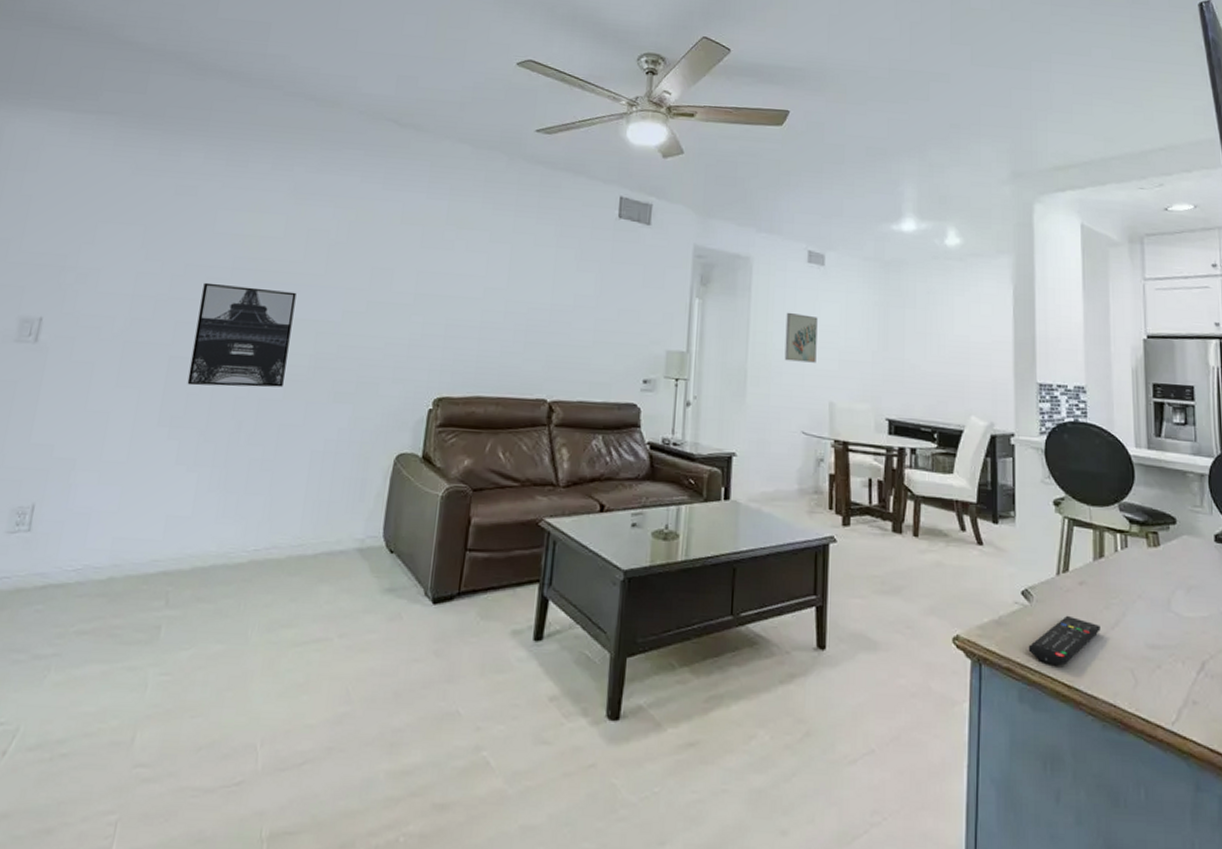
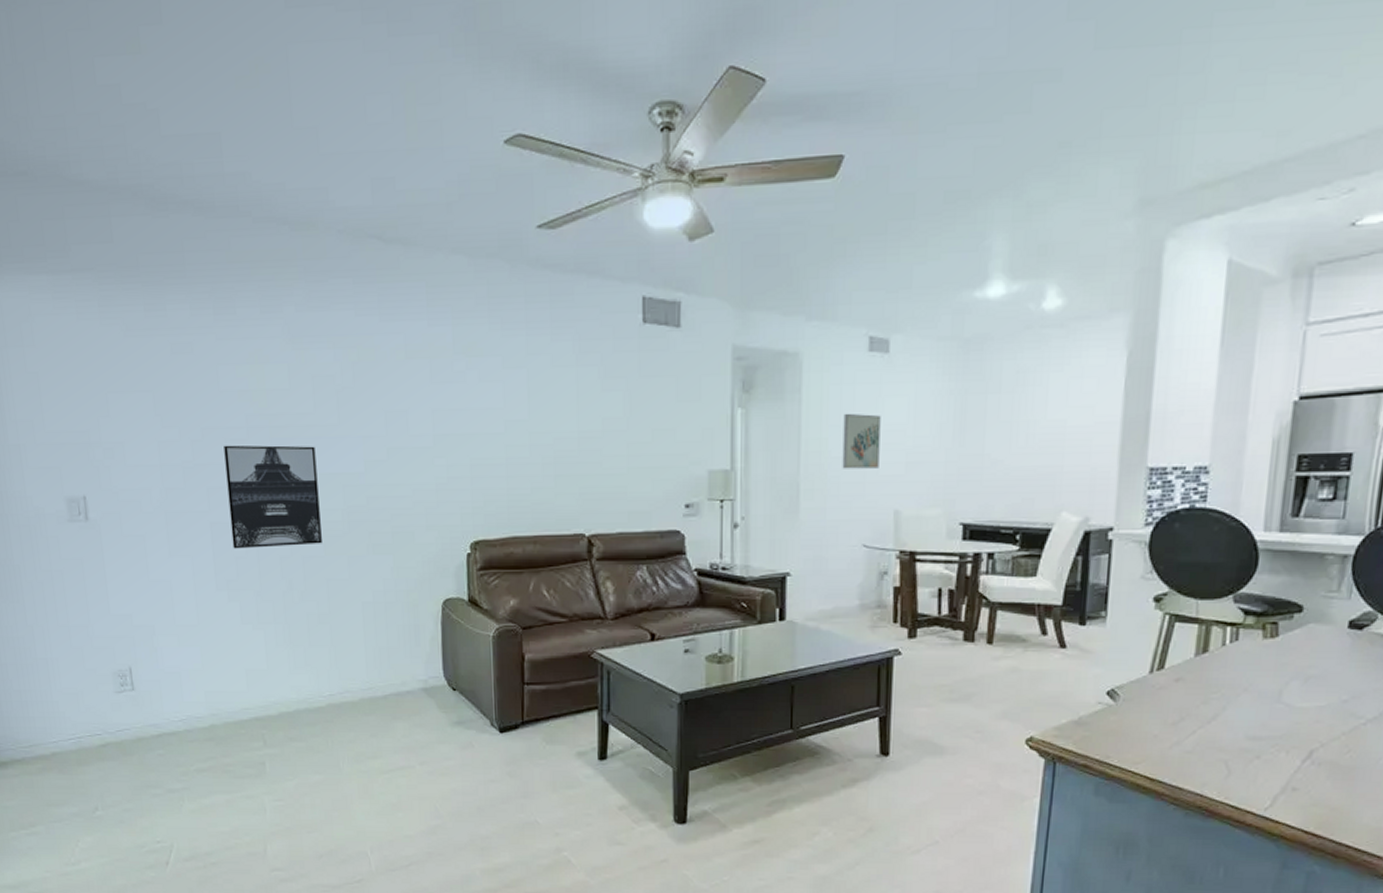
remote control: present [1028,615,1101,666] -> none [1109,712,1195,761]

